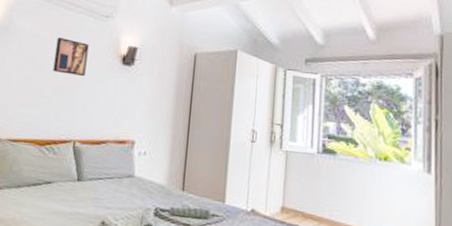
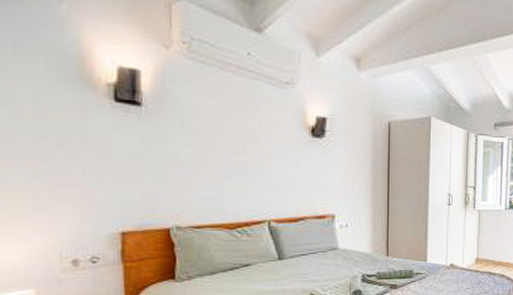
wall art: present [53,38,89,77] -> none [230,109,271,153]

